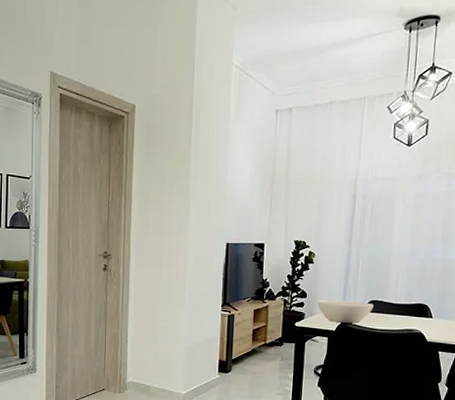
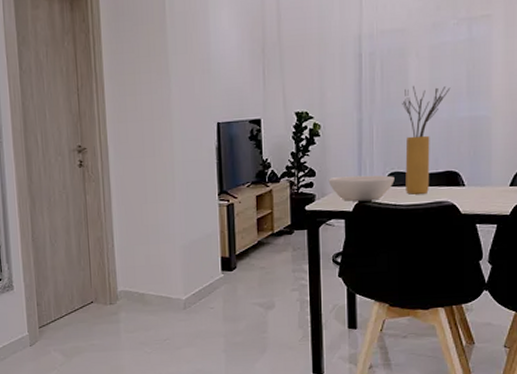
vase: none [382,228,429,321] -> present [402,86,451,195]

